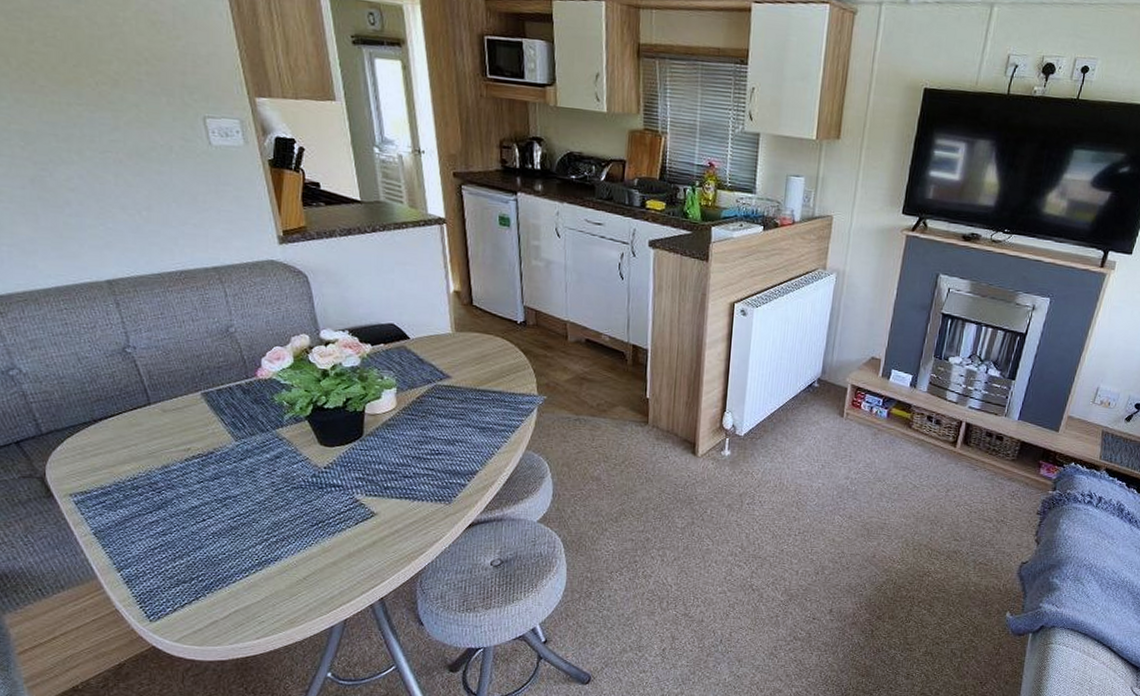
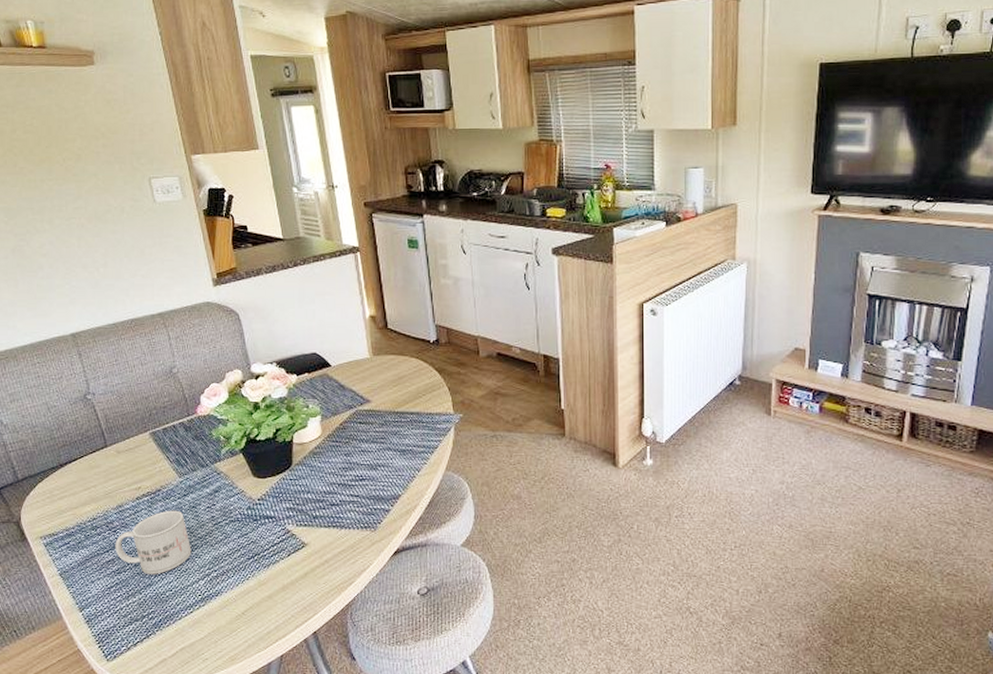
mug: none [159,473,248,538] -> present [115,510,192,574]

